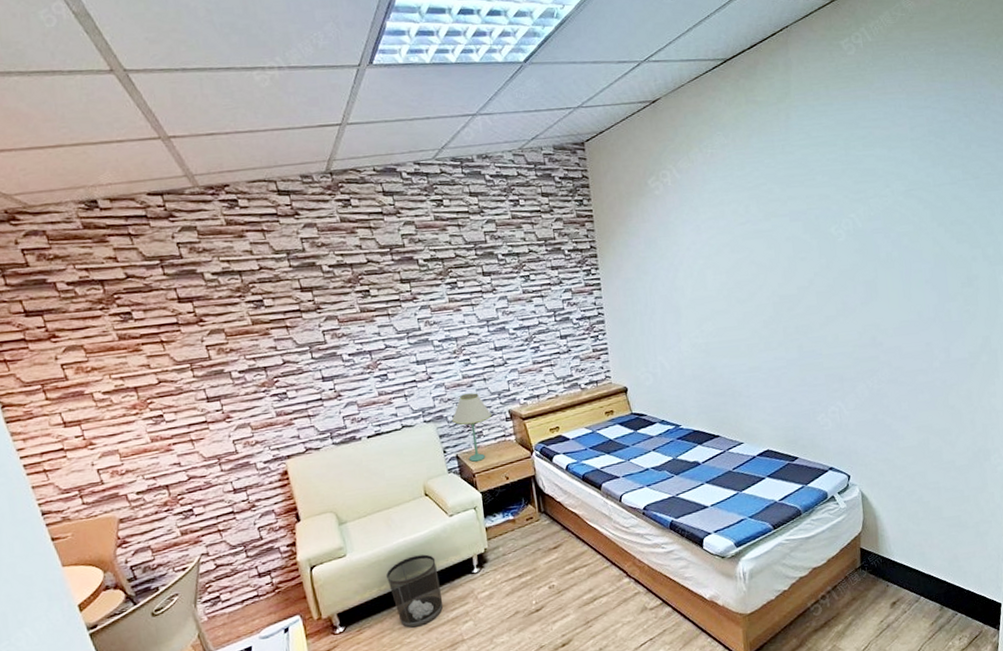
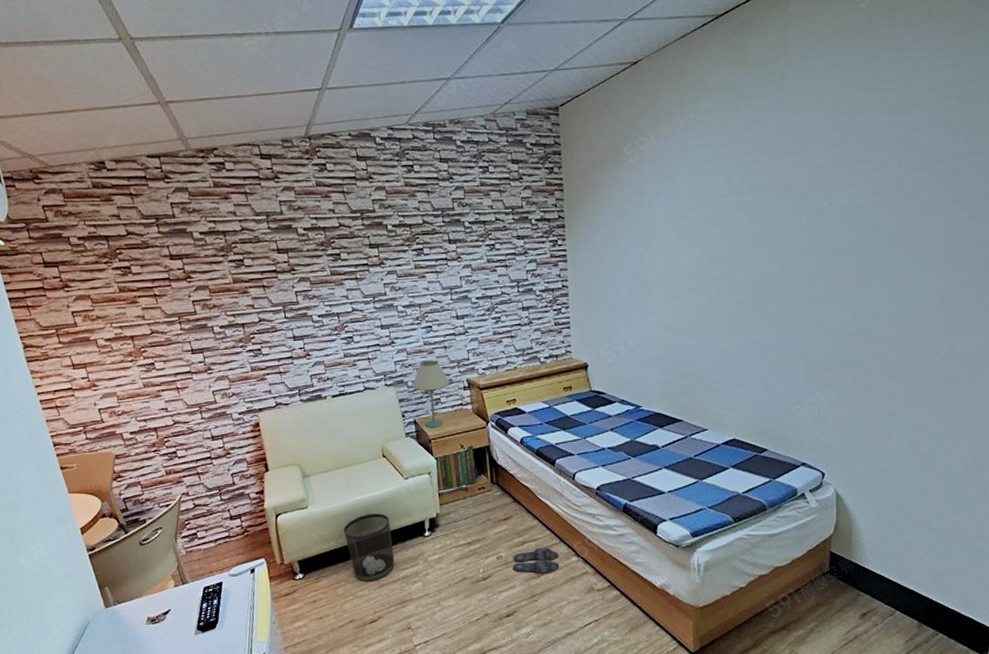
books: none [482,475,524,527] -> present [436,444,477,492]
slippers: none [565,572,611,600] -> present [512,548,559,574]

